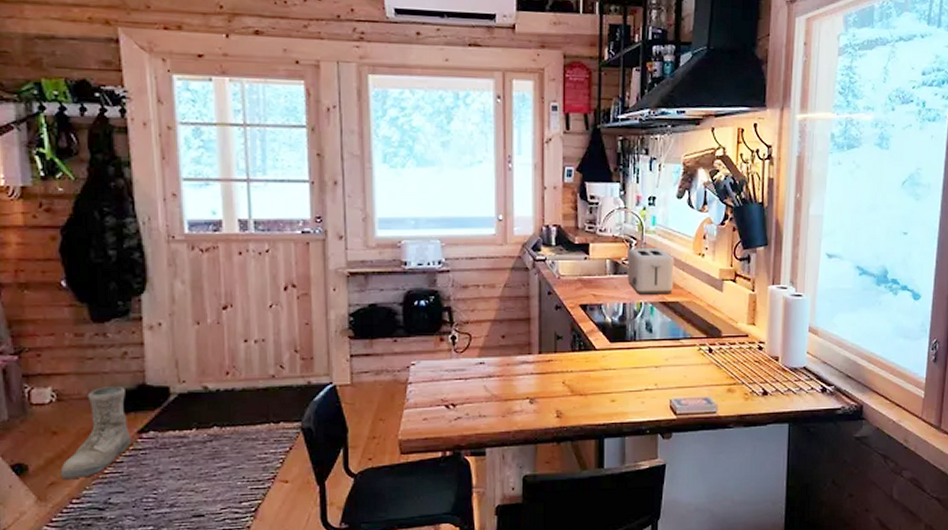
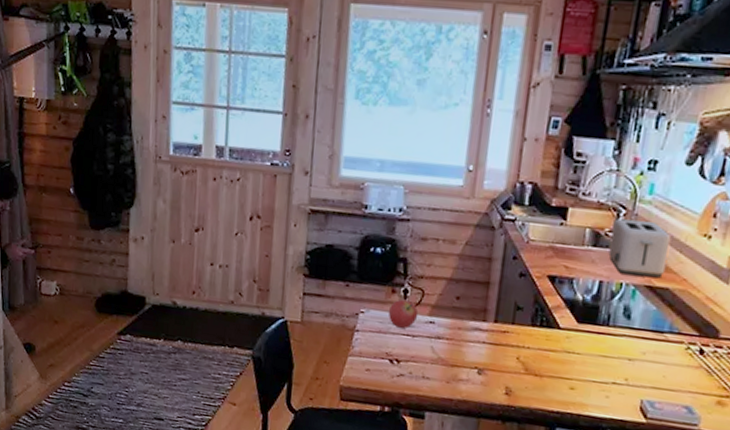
boot: present [60,385,131,480] -> none [57,288,112,366]
fruit: none [438,346,468,374] -> present [388,299,419,329]

